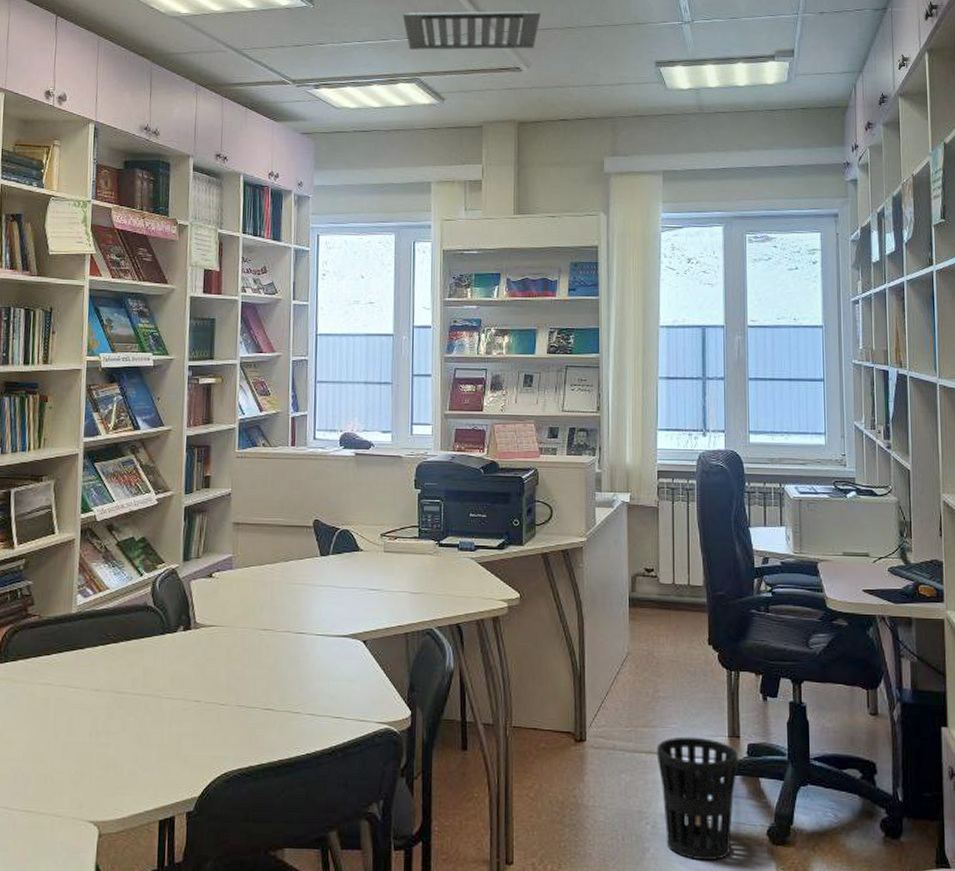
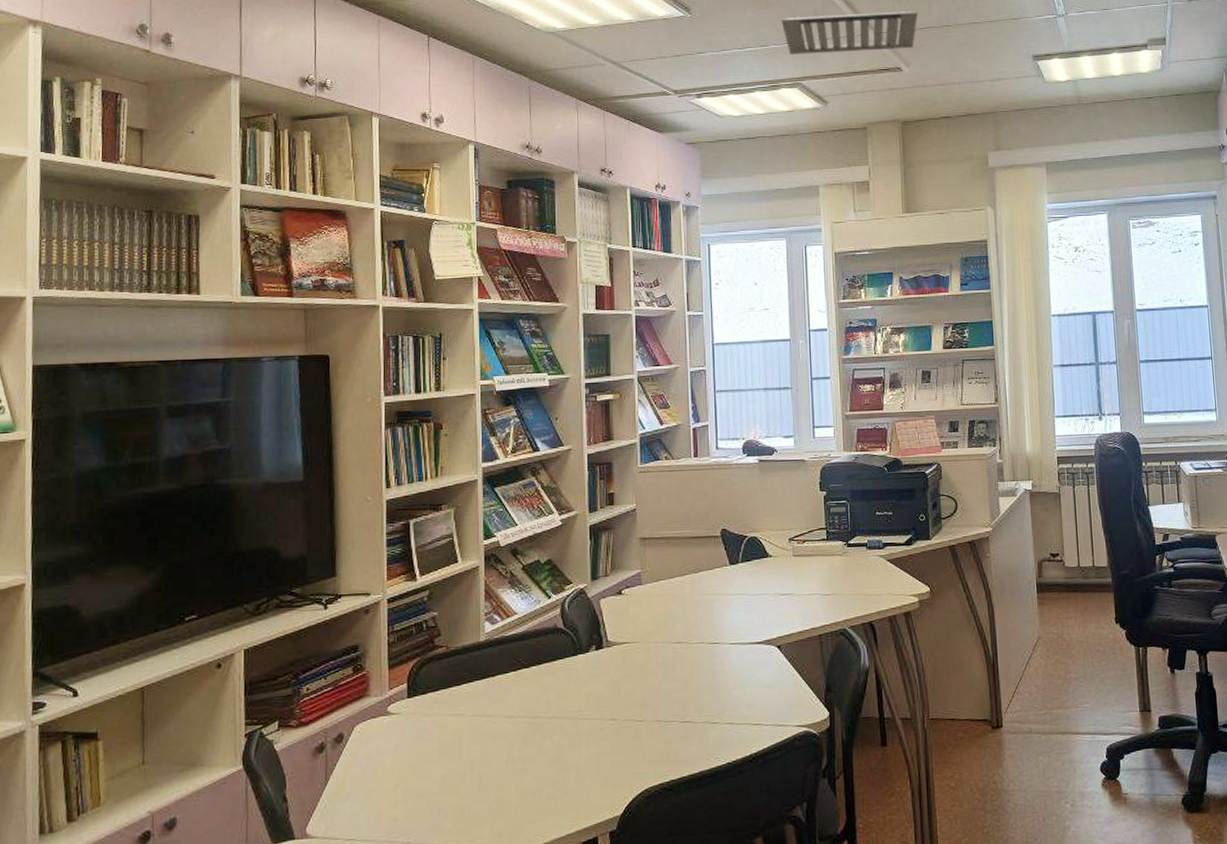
wastebasket: present [656,736,738,861] -> none [1071,714,1151,834]

